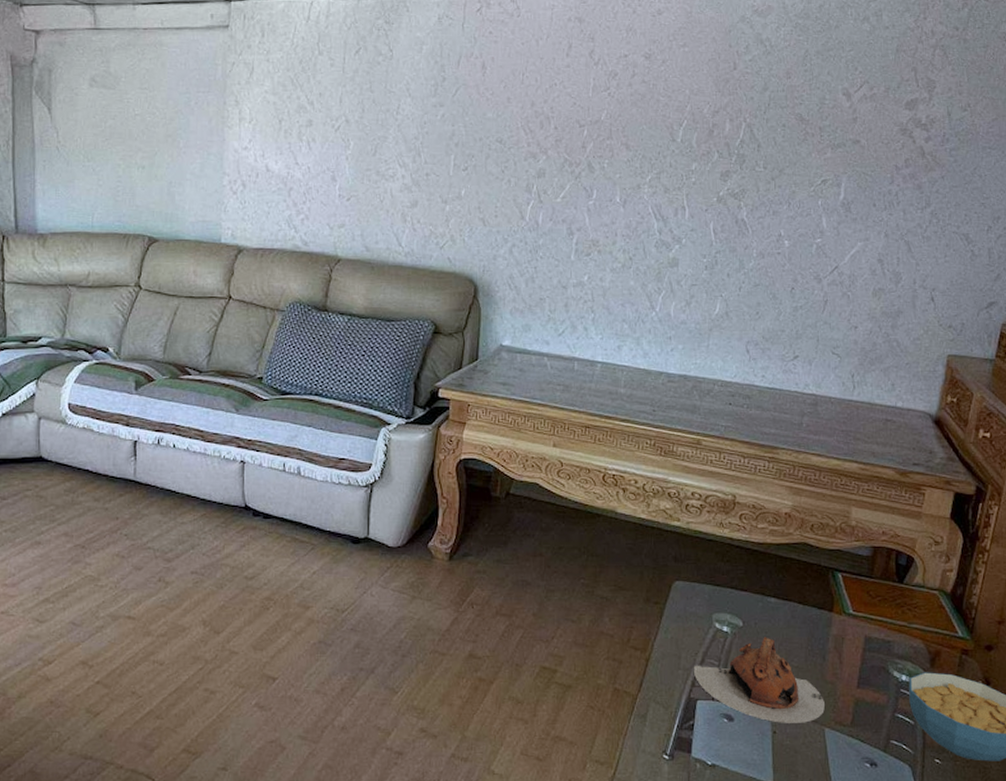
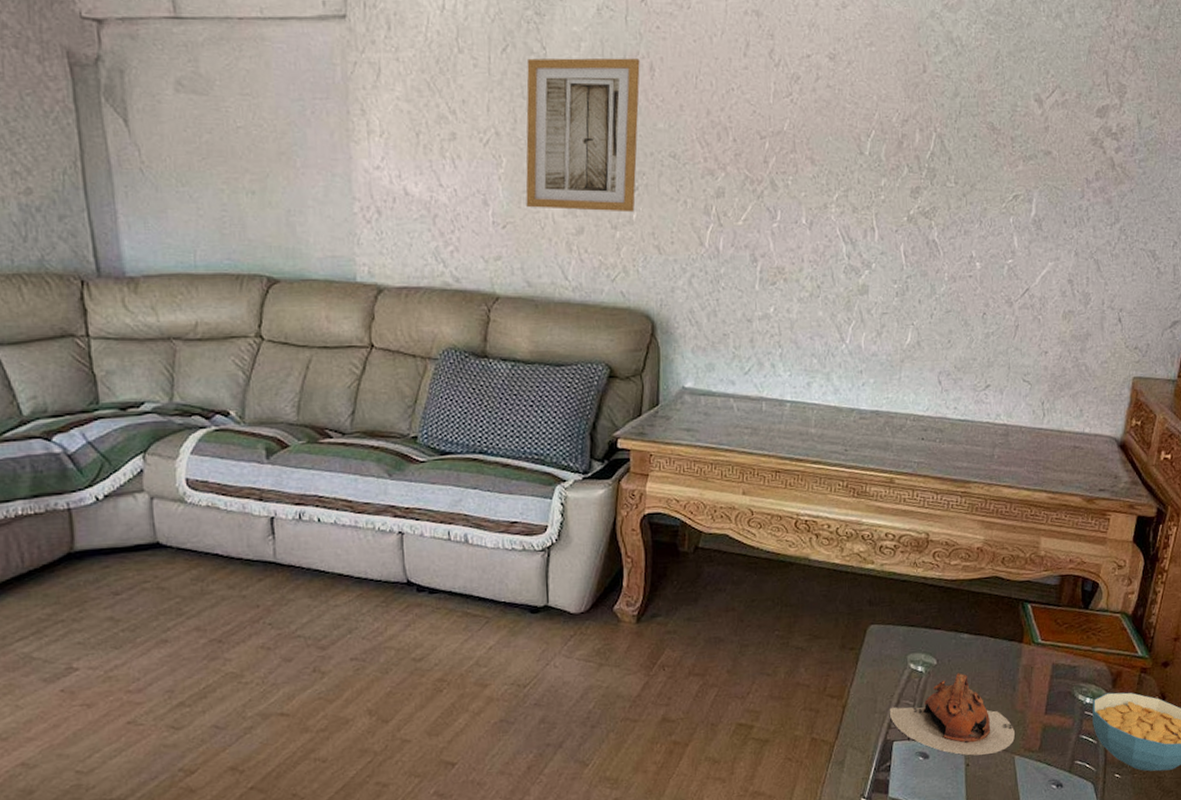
wall art: none [368,58,473,189] -> present [525,58,640,213]

